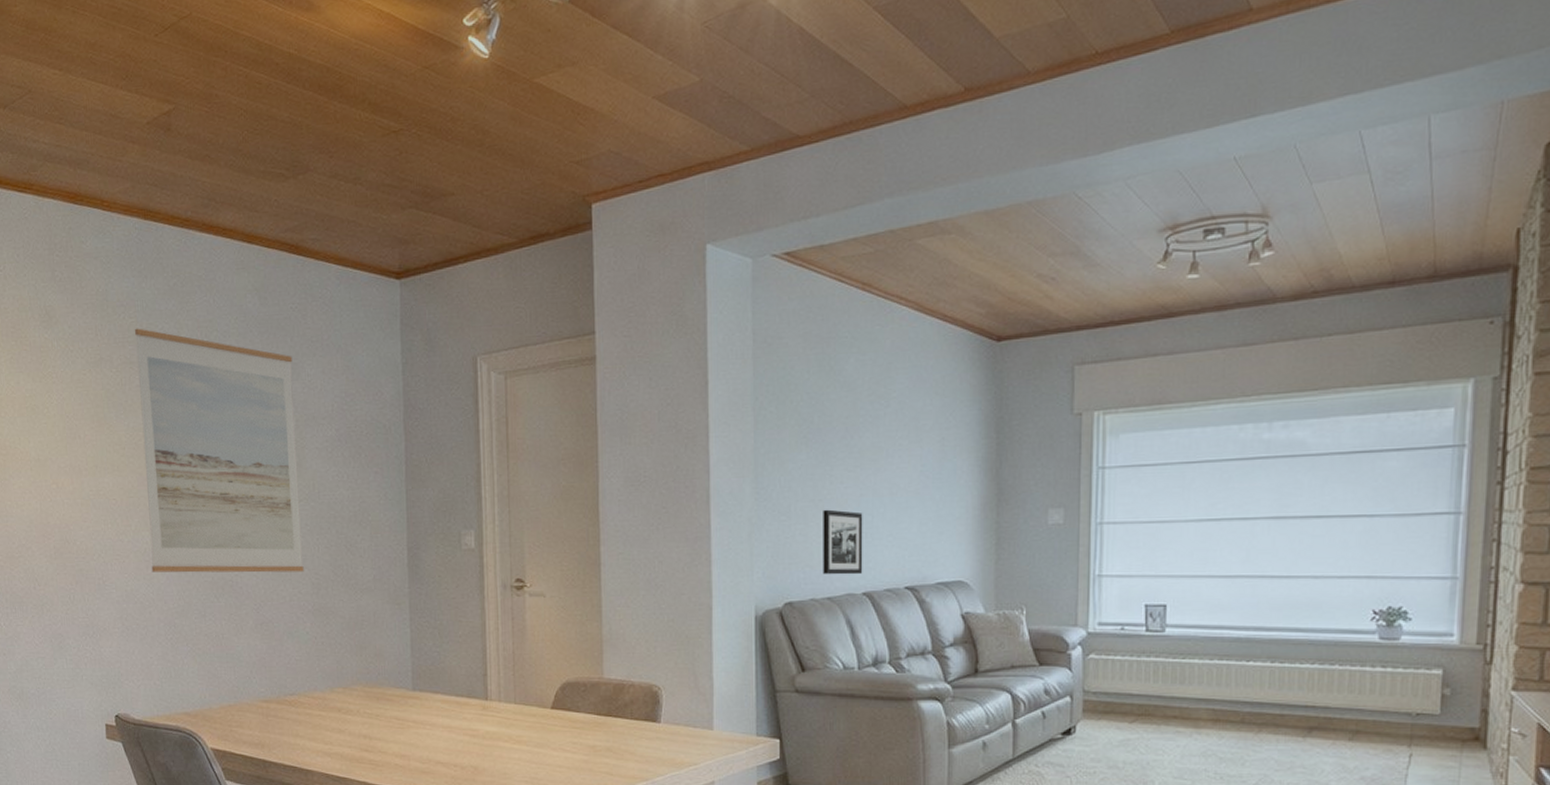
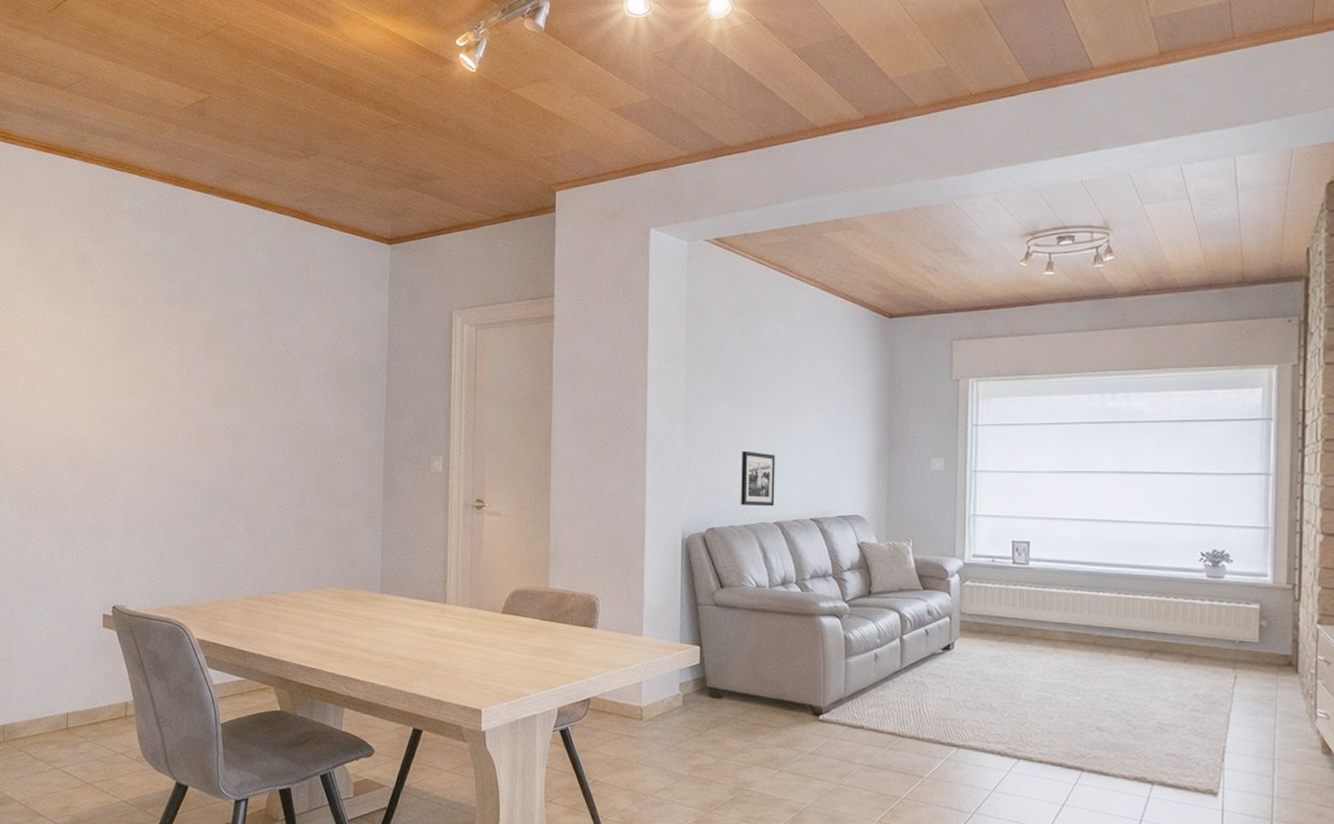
wall art: present [135,328,304,573] -> none [156,274,294,487]

